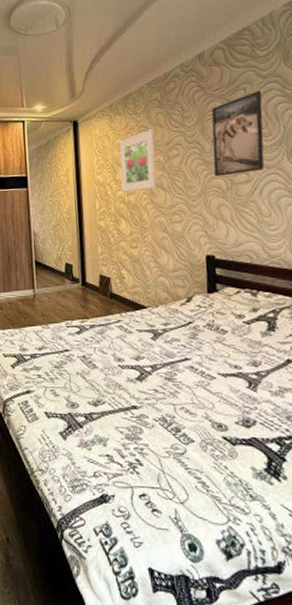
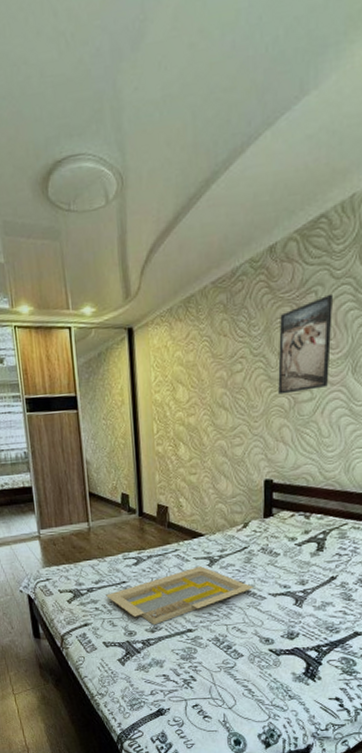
serving tray: none [49,339,202,399] -> present [106,566,254,626]
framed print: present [118,128,157,192] -> none [179,338,219,413]

